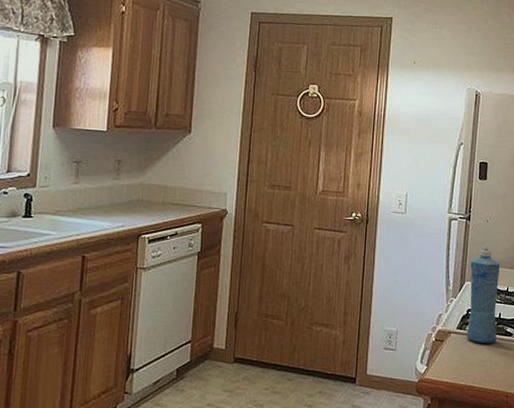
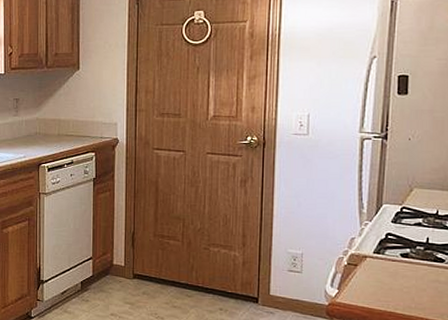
squeeze bottle: present [467,245,501,343] -> none [386,166,428,269]

